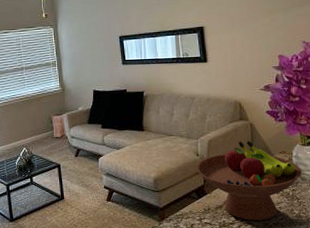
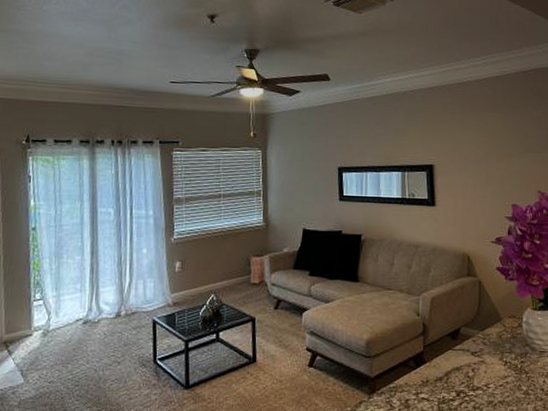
fruit bowl: present [196,141,302,221] -> none [415,301,532,398]

